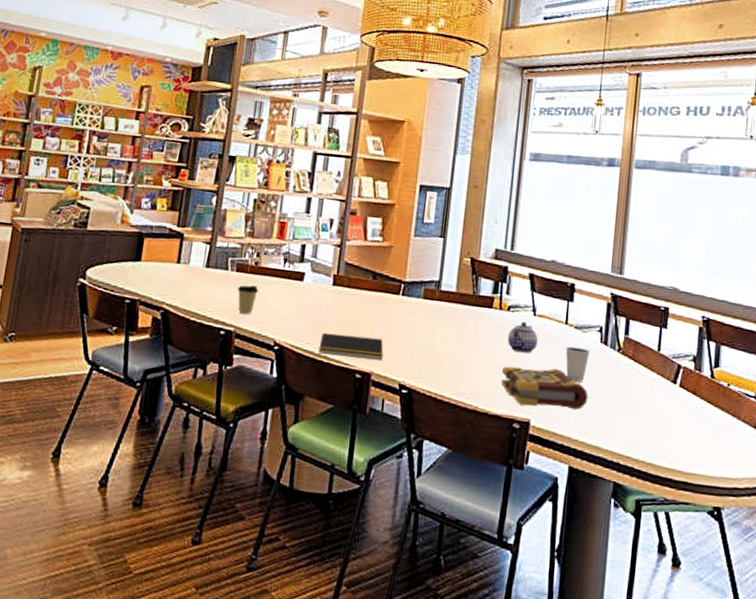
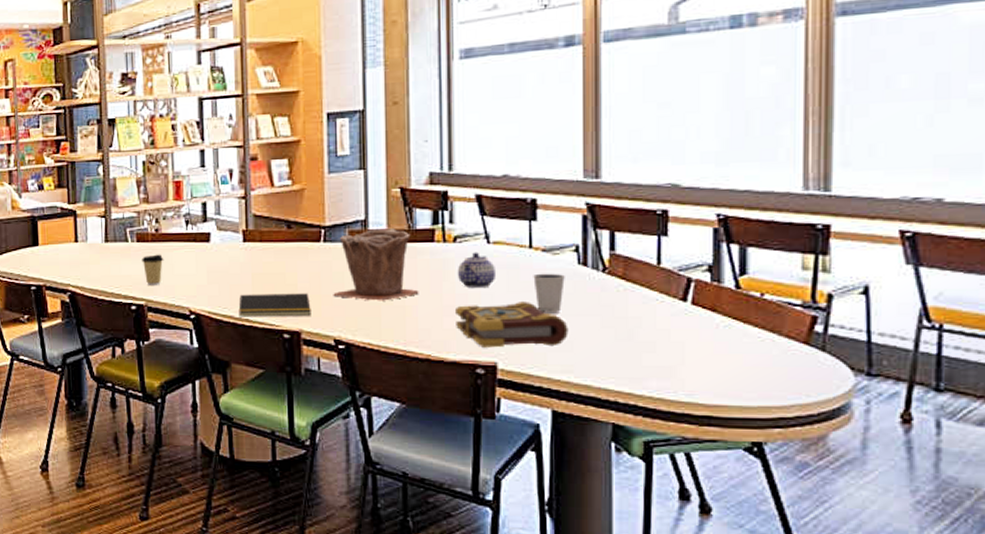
plant pot: none [403,290,475,355] -> present [333,229,419,301]

